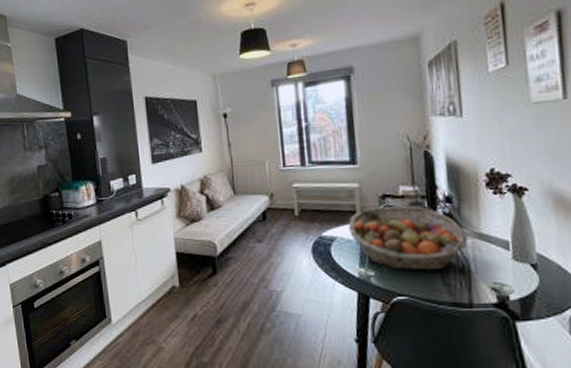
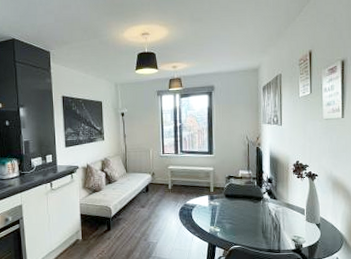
fruit basket: present [348,206,468,271] -> none [205,184,280,228]

